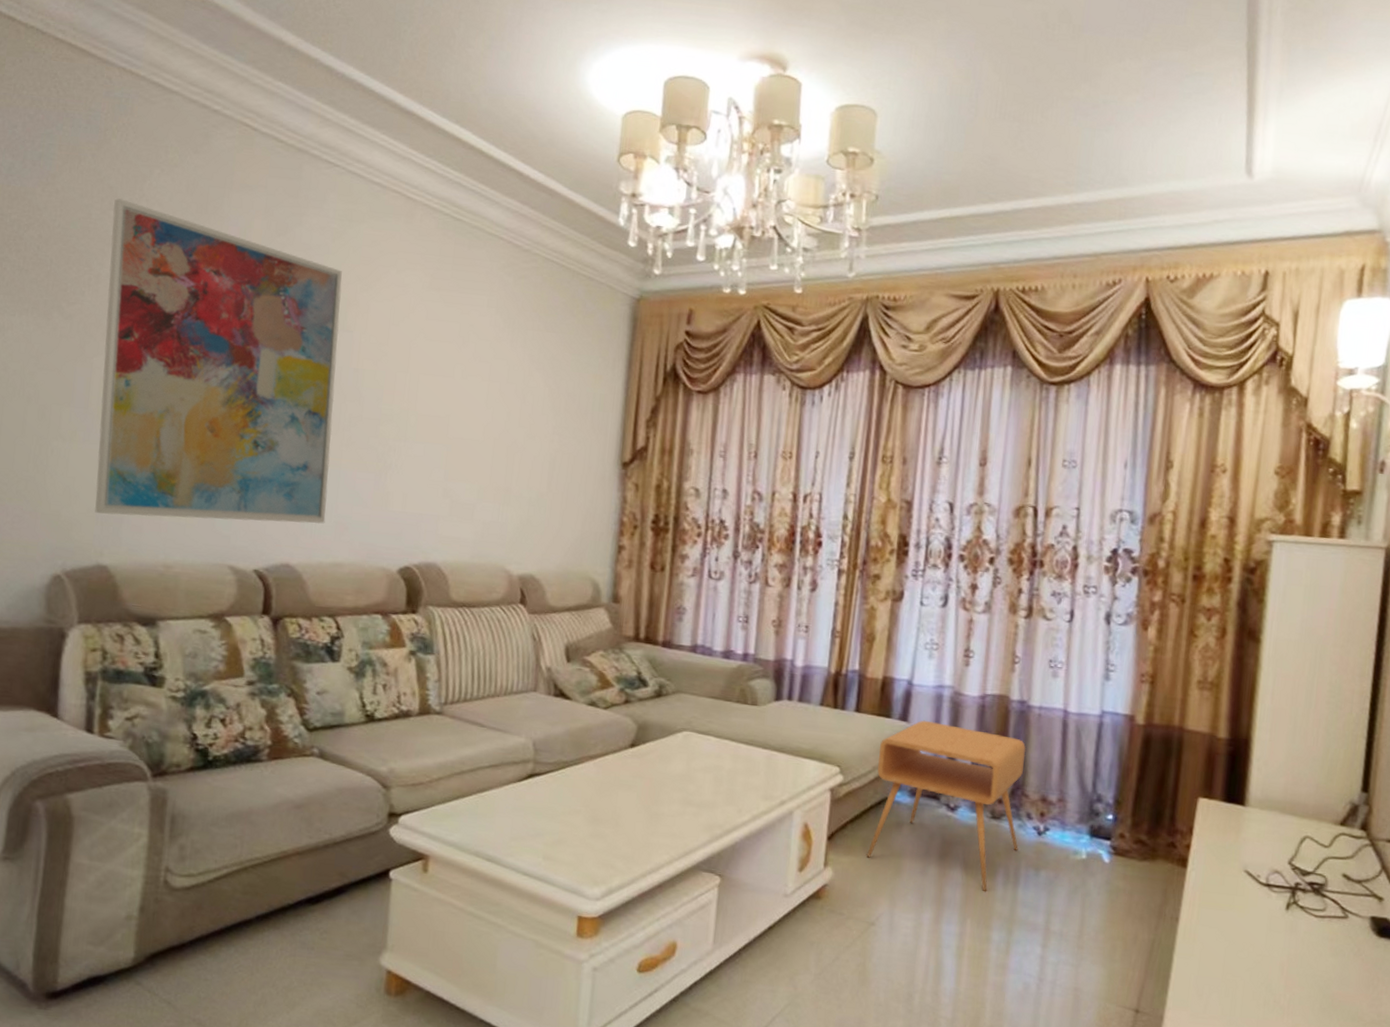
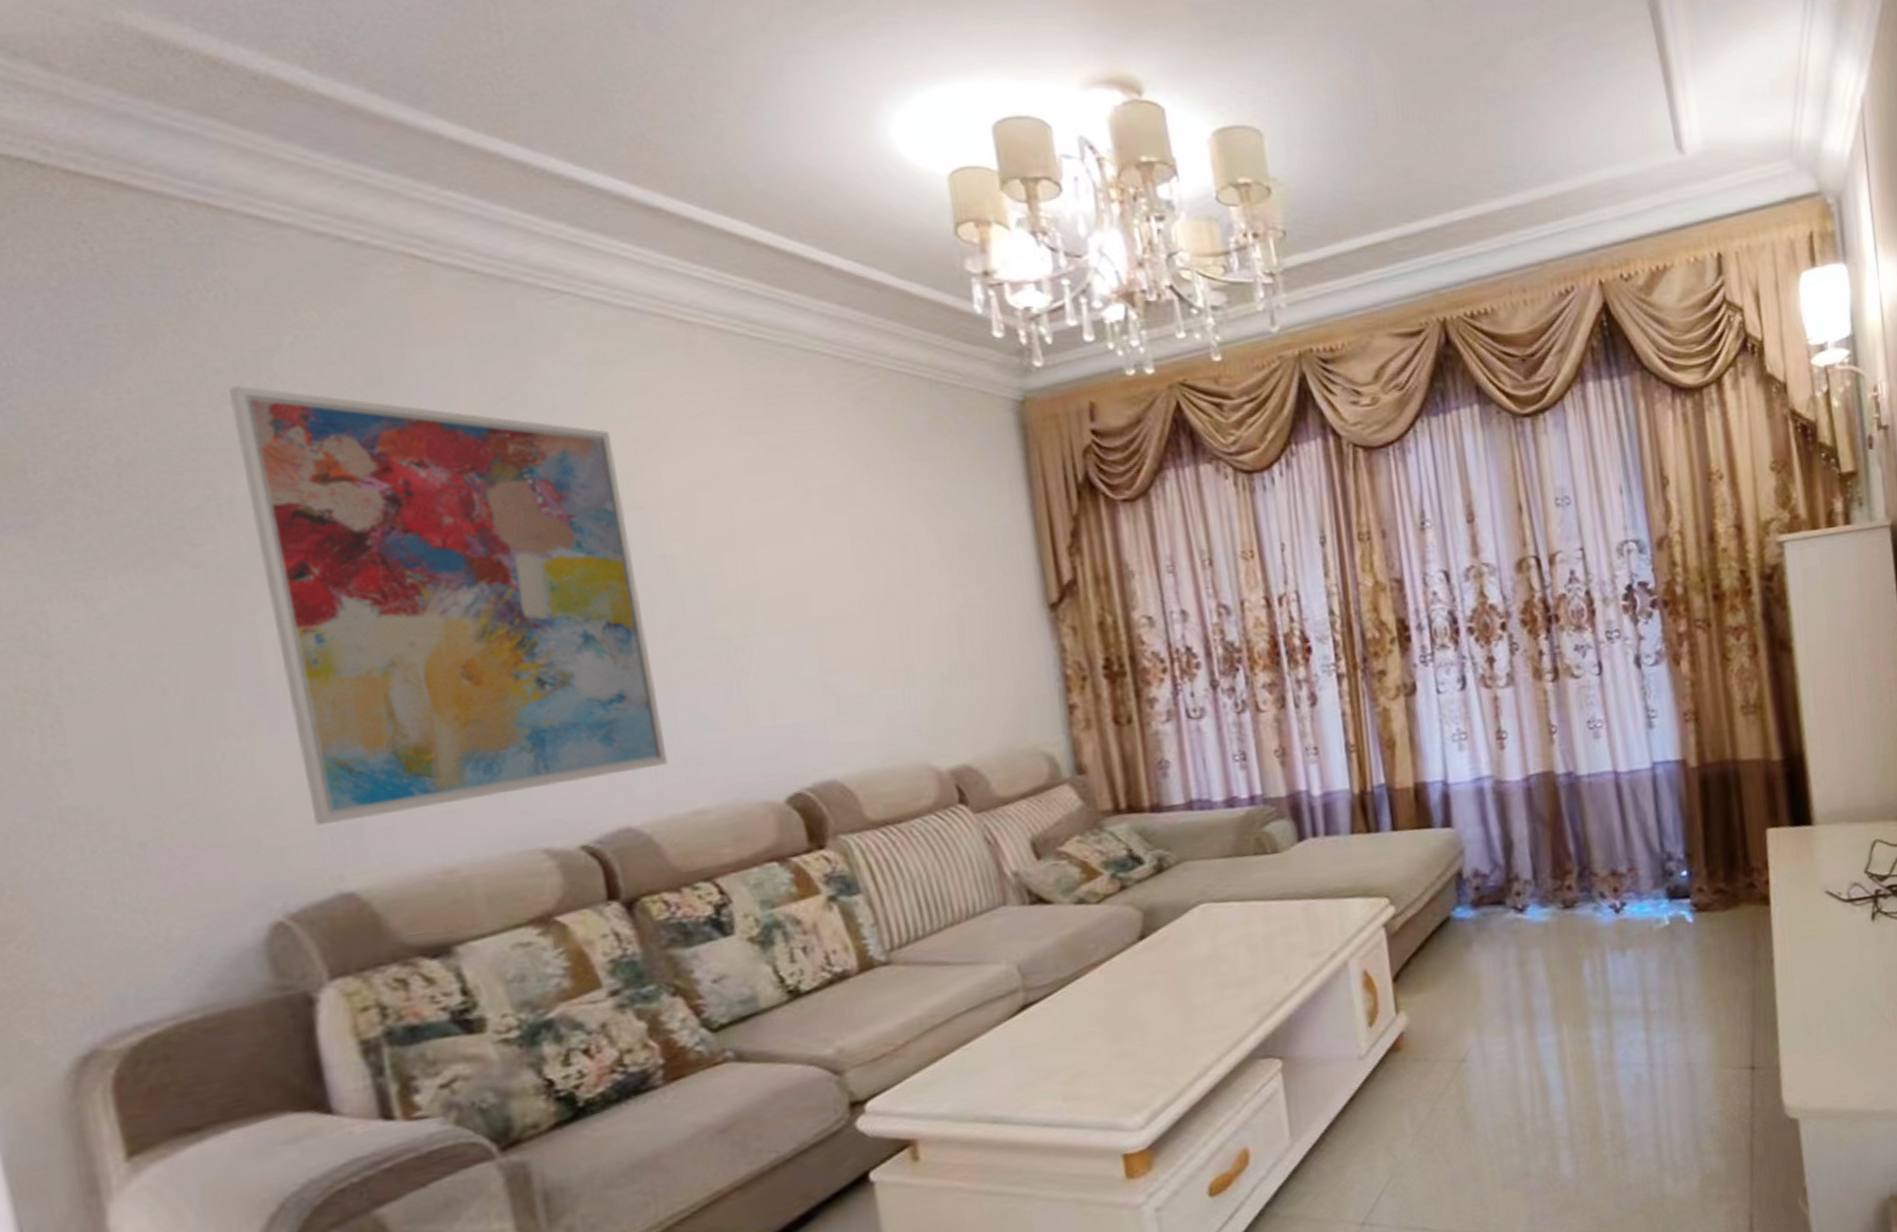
side table: present [866,720,1026,891] -> none [1427,814,1599,990]

